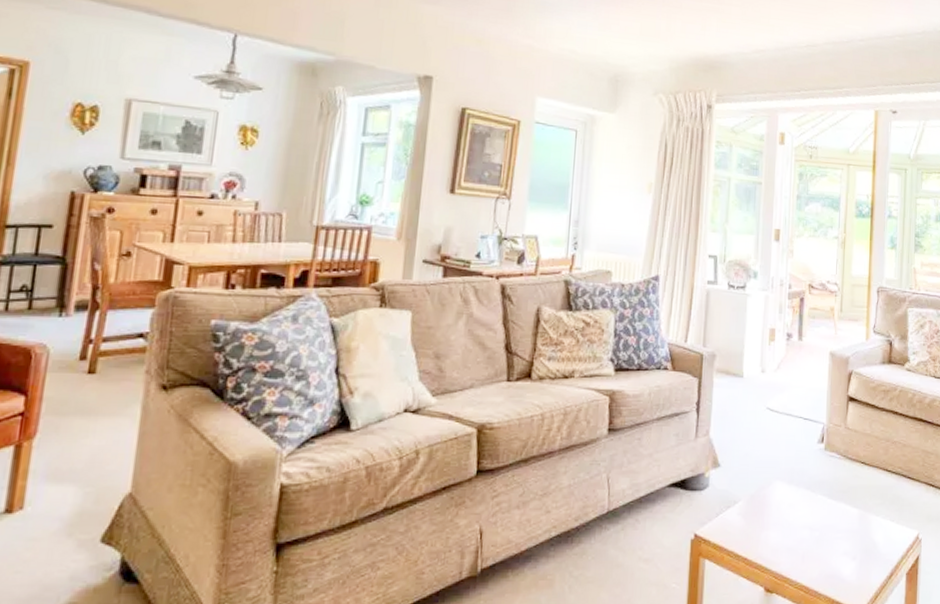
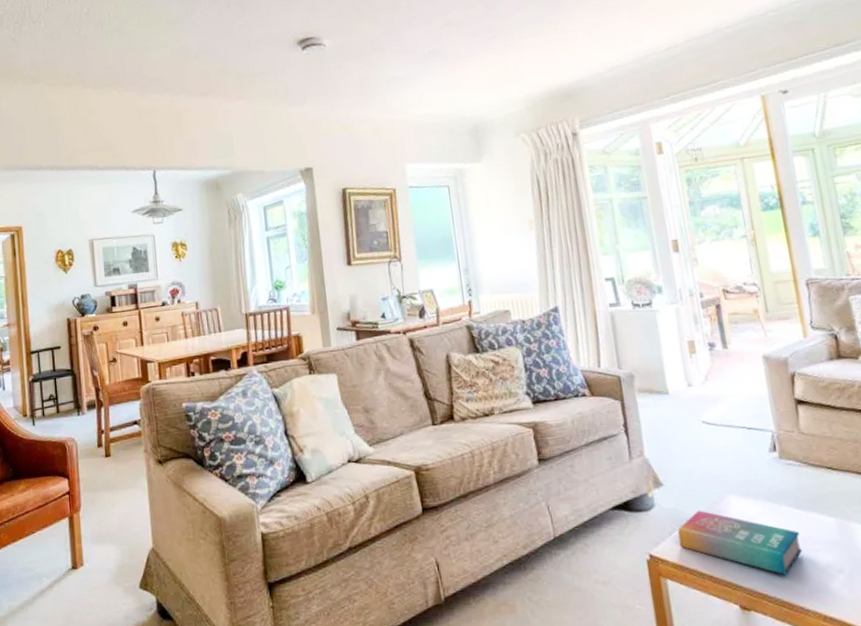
book: none [723,493,827,561] -> present [677,510,802,576]

